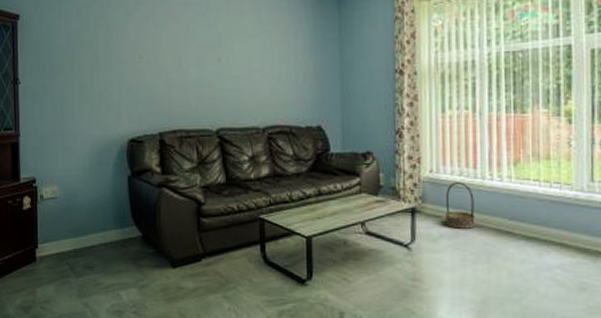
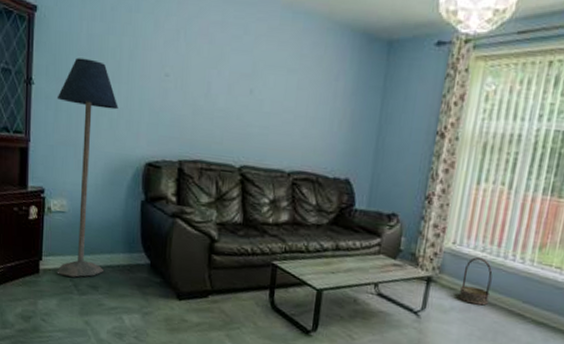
floor lamp: none [42,53,99,260] -> present [56,57,118,277]

